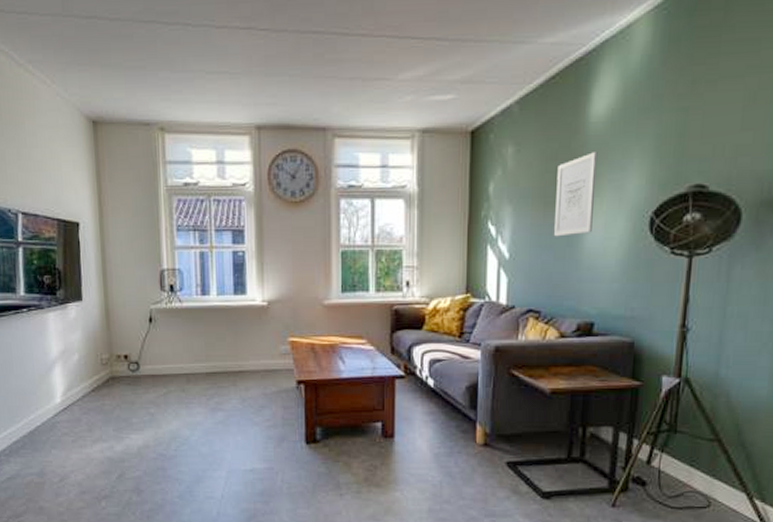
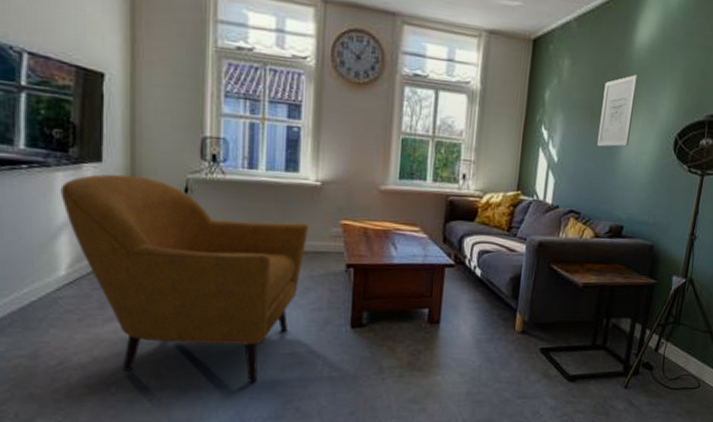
armchair: none [52,310,259,498] -> present [60,174,308,382]

